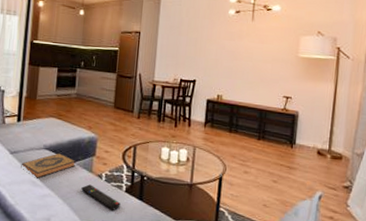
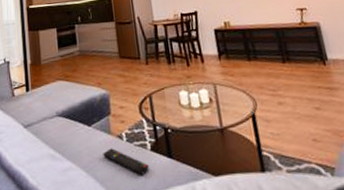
hardback book: present [21,153,75,179] -> none [37,118,92,151]

